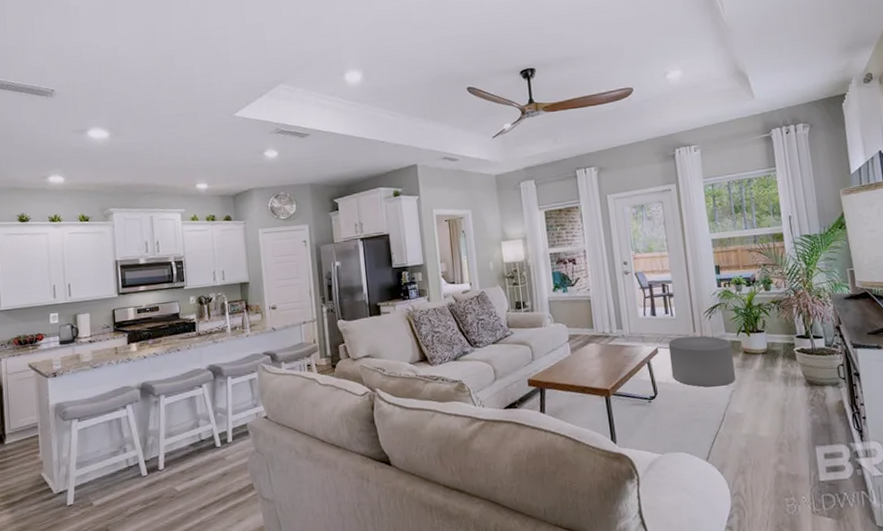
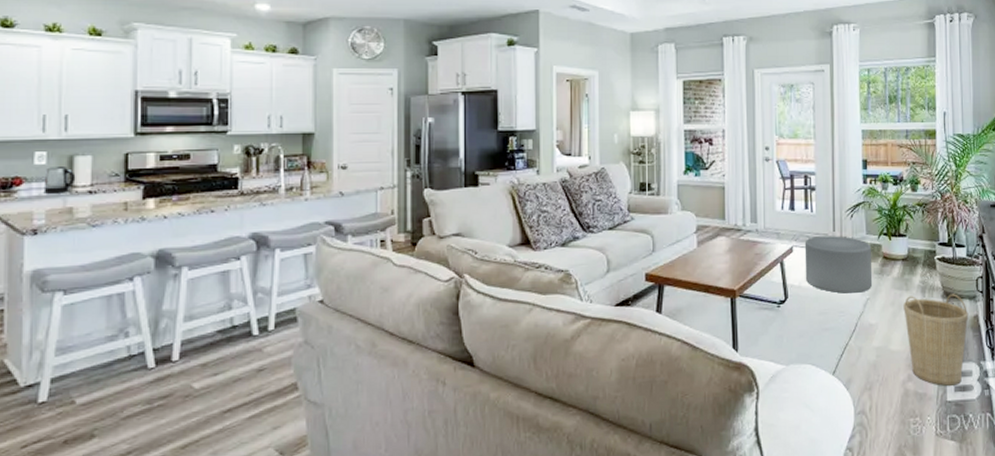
basket: none [767,381,834,468] -> present [903,294,969,386]

